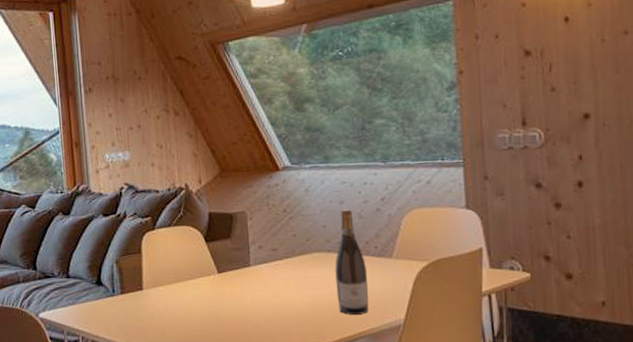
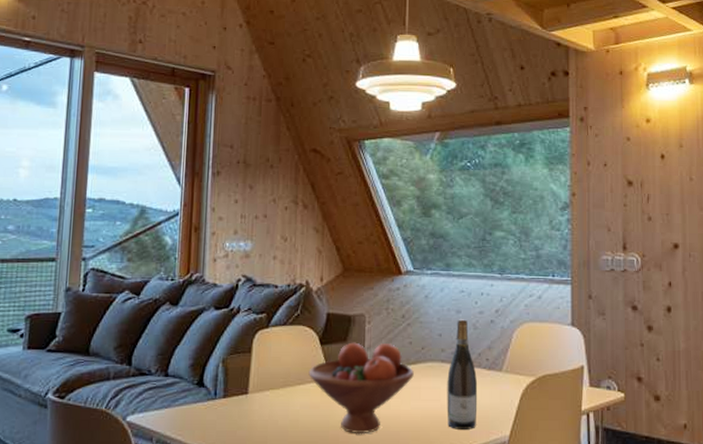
fruit bowl: none [197,237,301,322] -> present [308,342,414,435]

